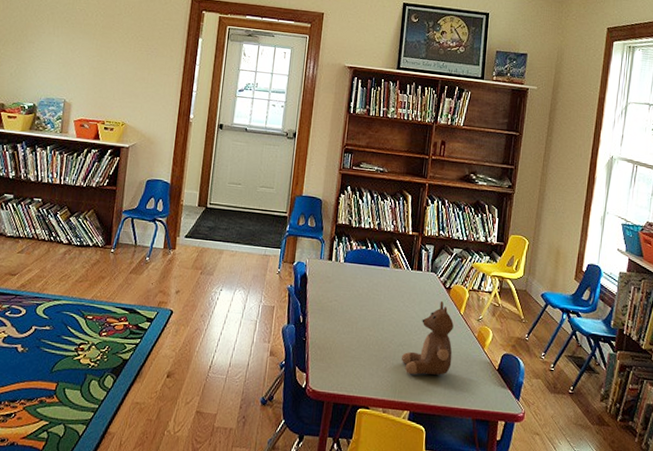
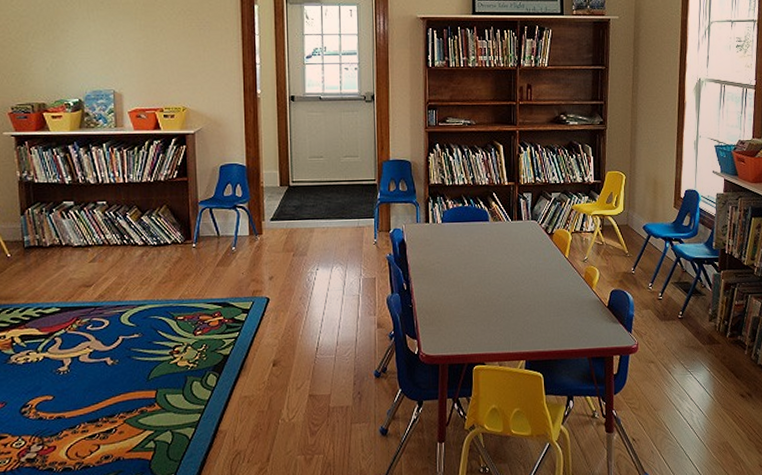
teddy bear: present [402,300,454,375] -> none [512,247,562,325]

